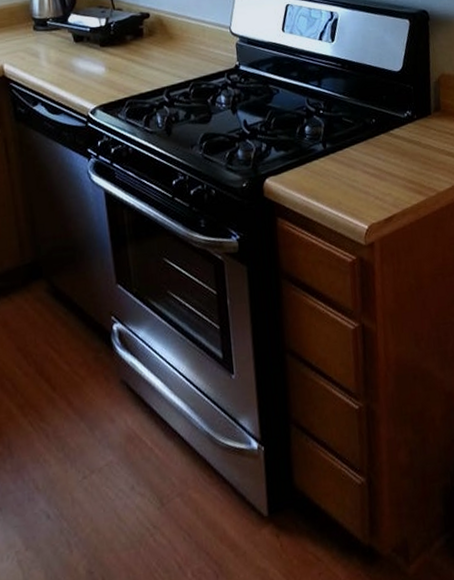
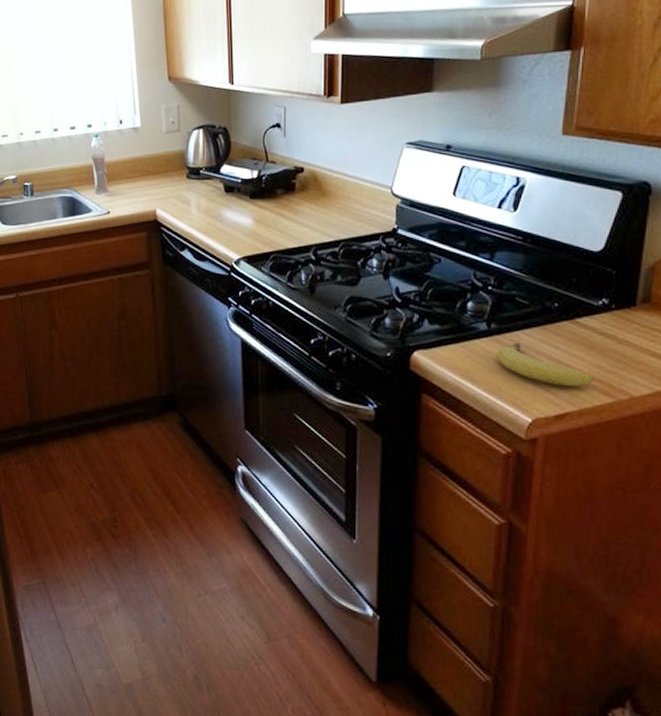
fruit: none [333,158,409,192] -> present [497,342,593,387]

